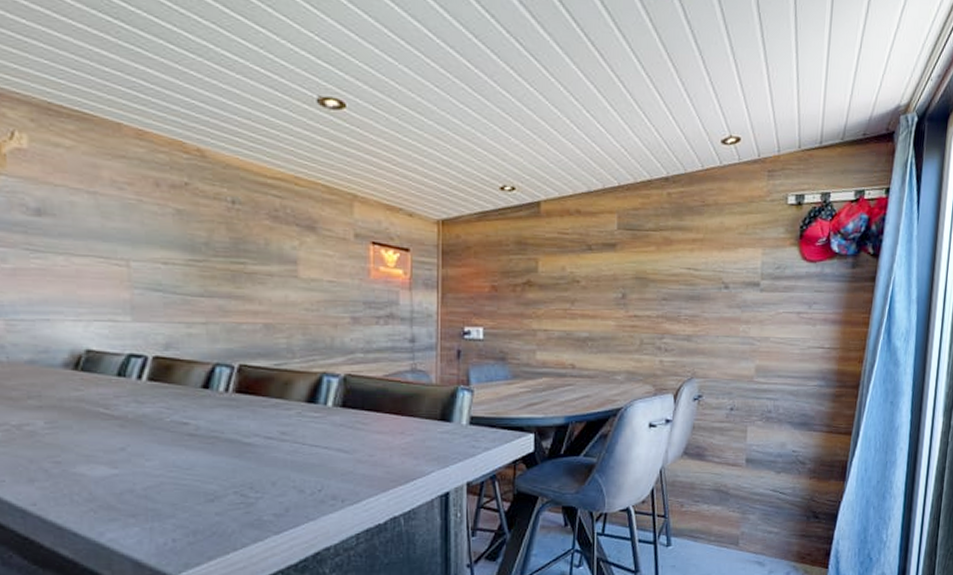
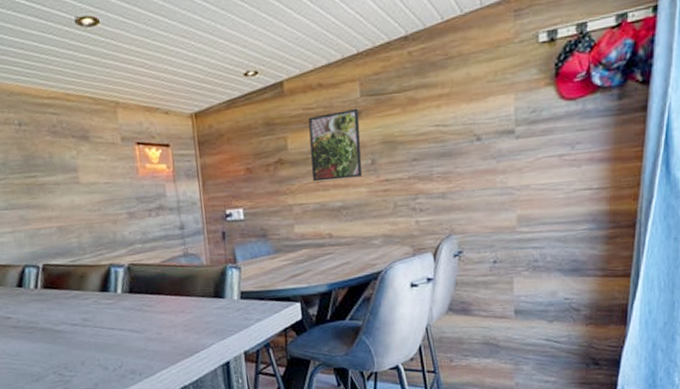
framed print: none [560,240,614,310] -> present [308,108,363,182]

